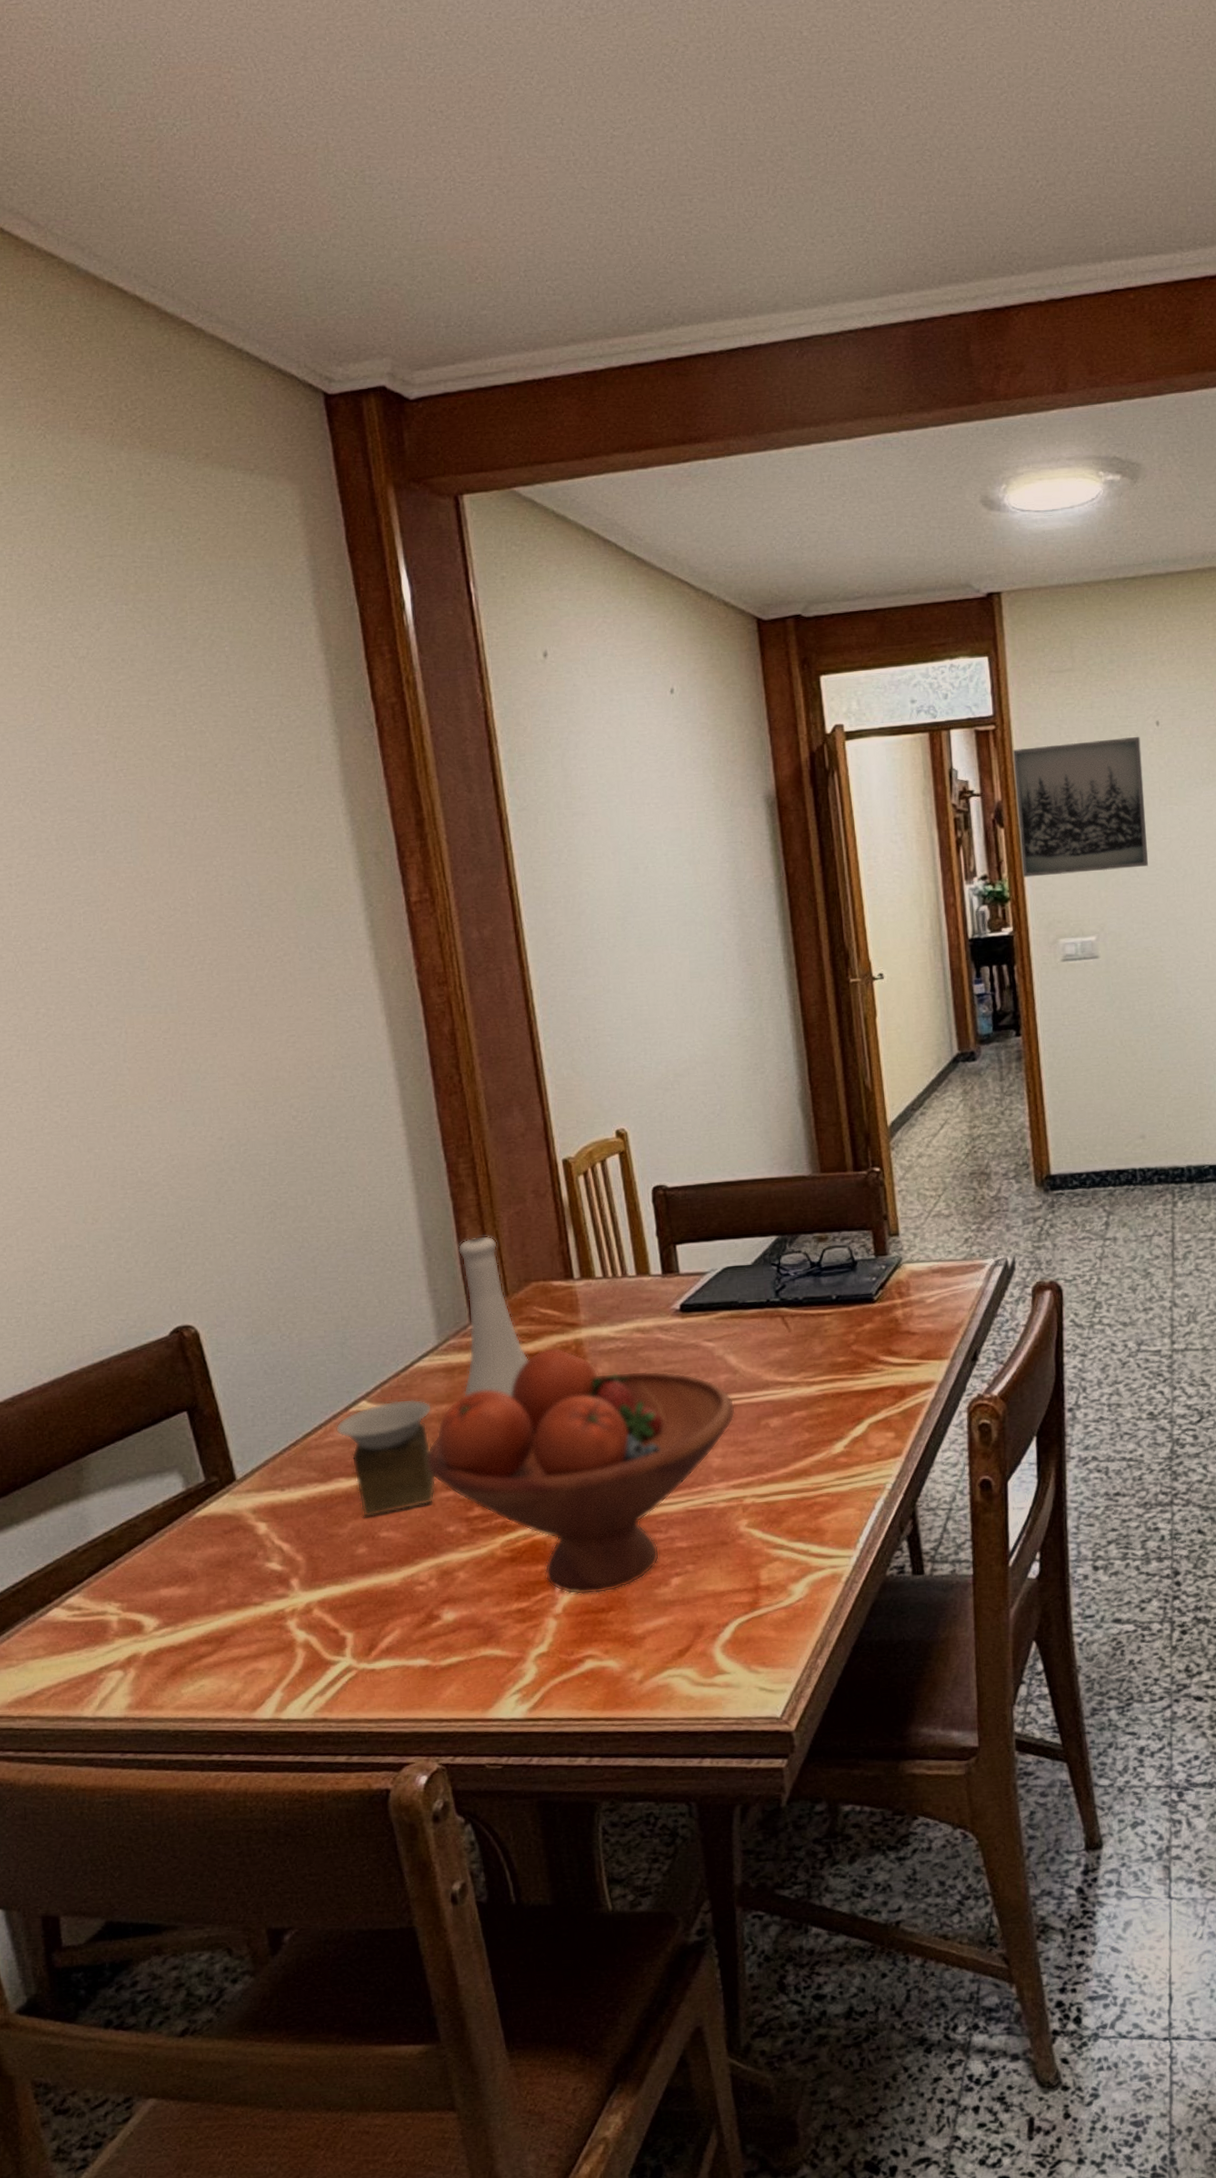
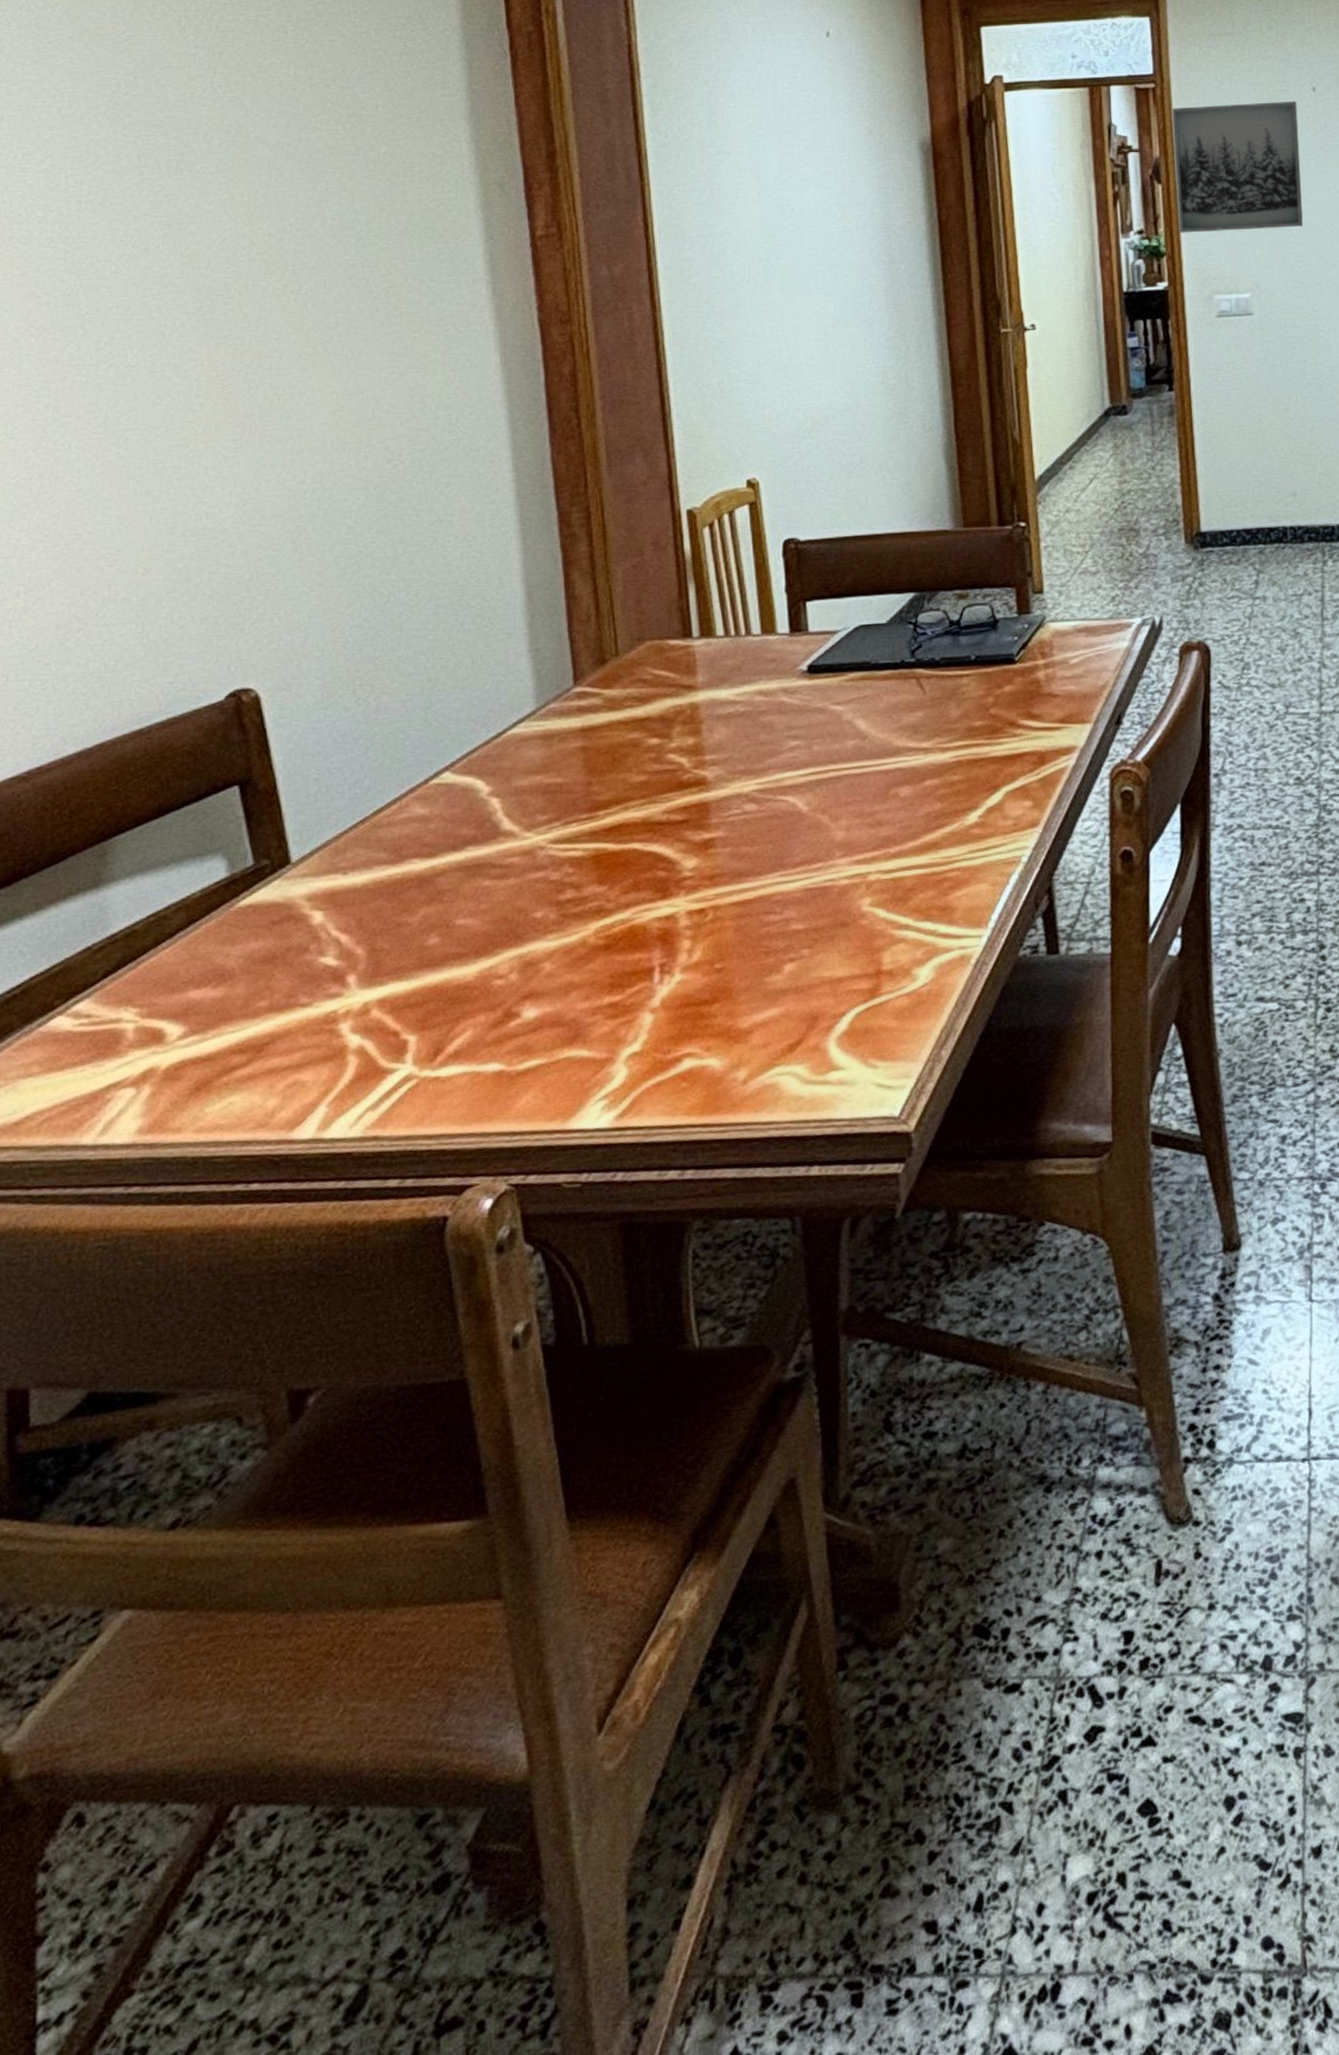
vase: present [335,1235,529,1518] -> none [411,590,638,904]
fruit bowl: present [427,1347,736,1595] -> none [516,711,863,986]

